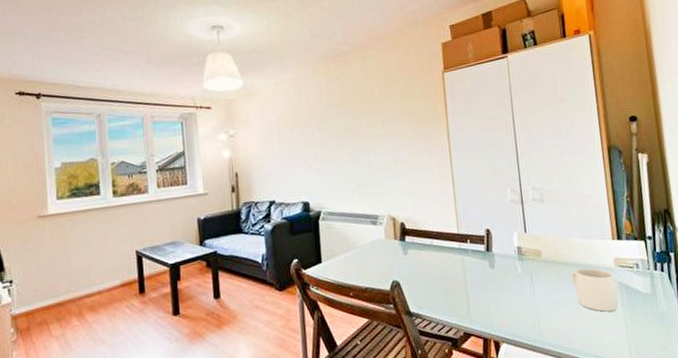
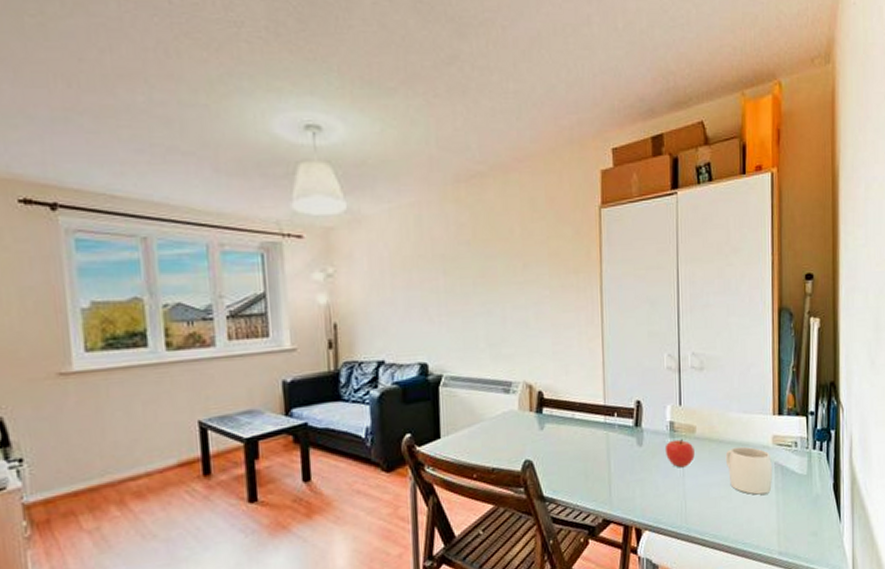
fruit: none [514,262,543,287] -> present [664,439,695,468]

